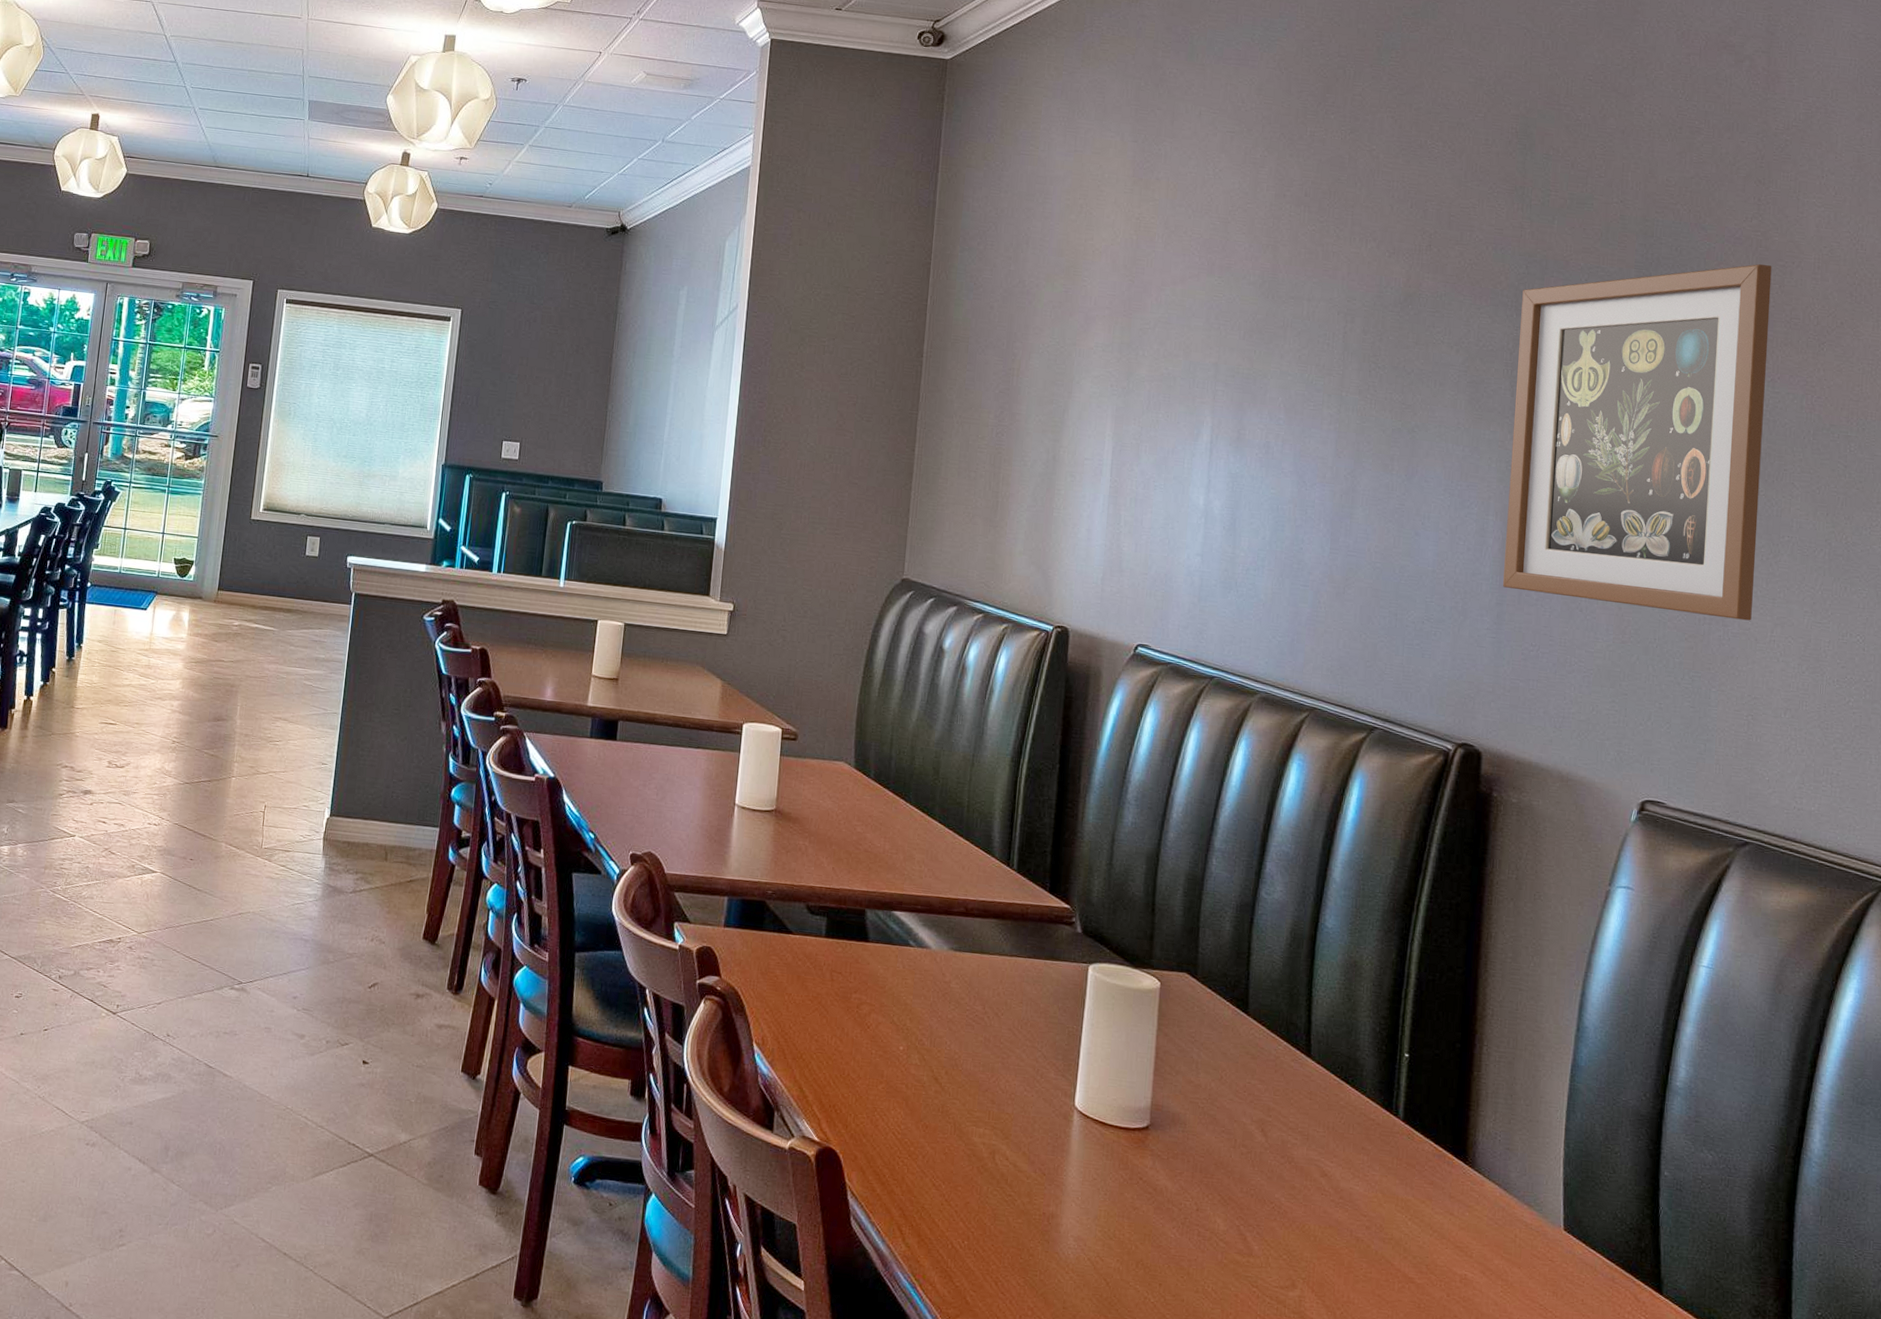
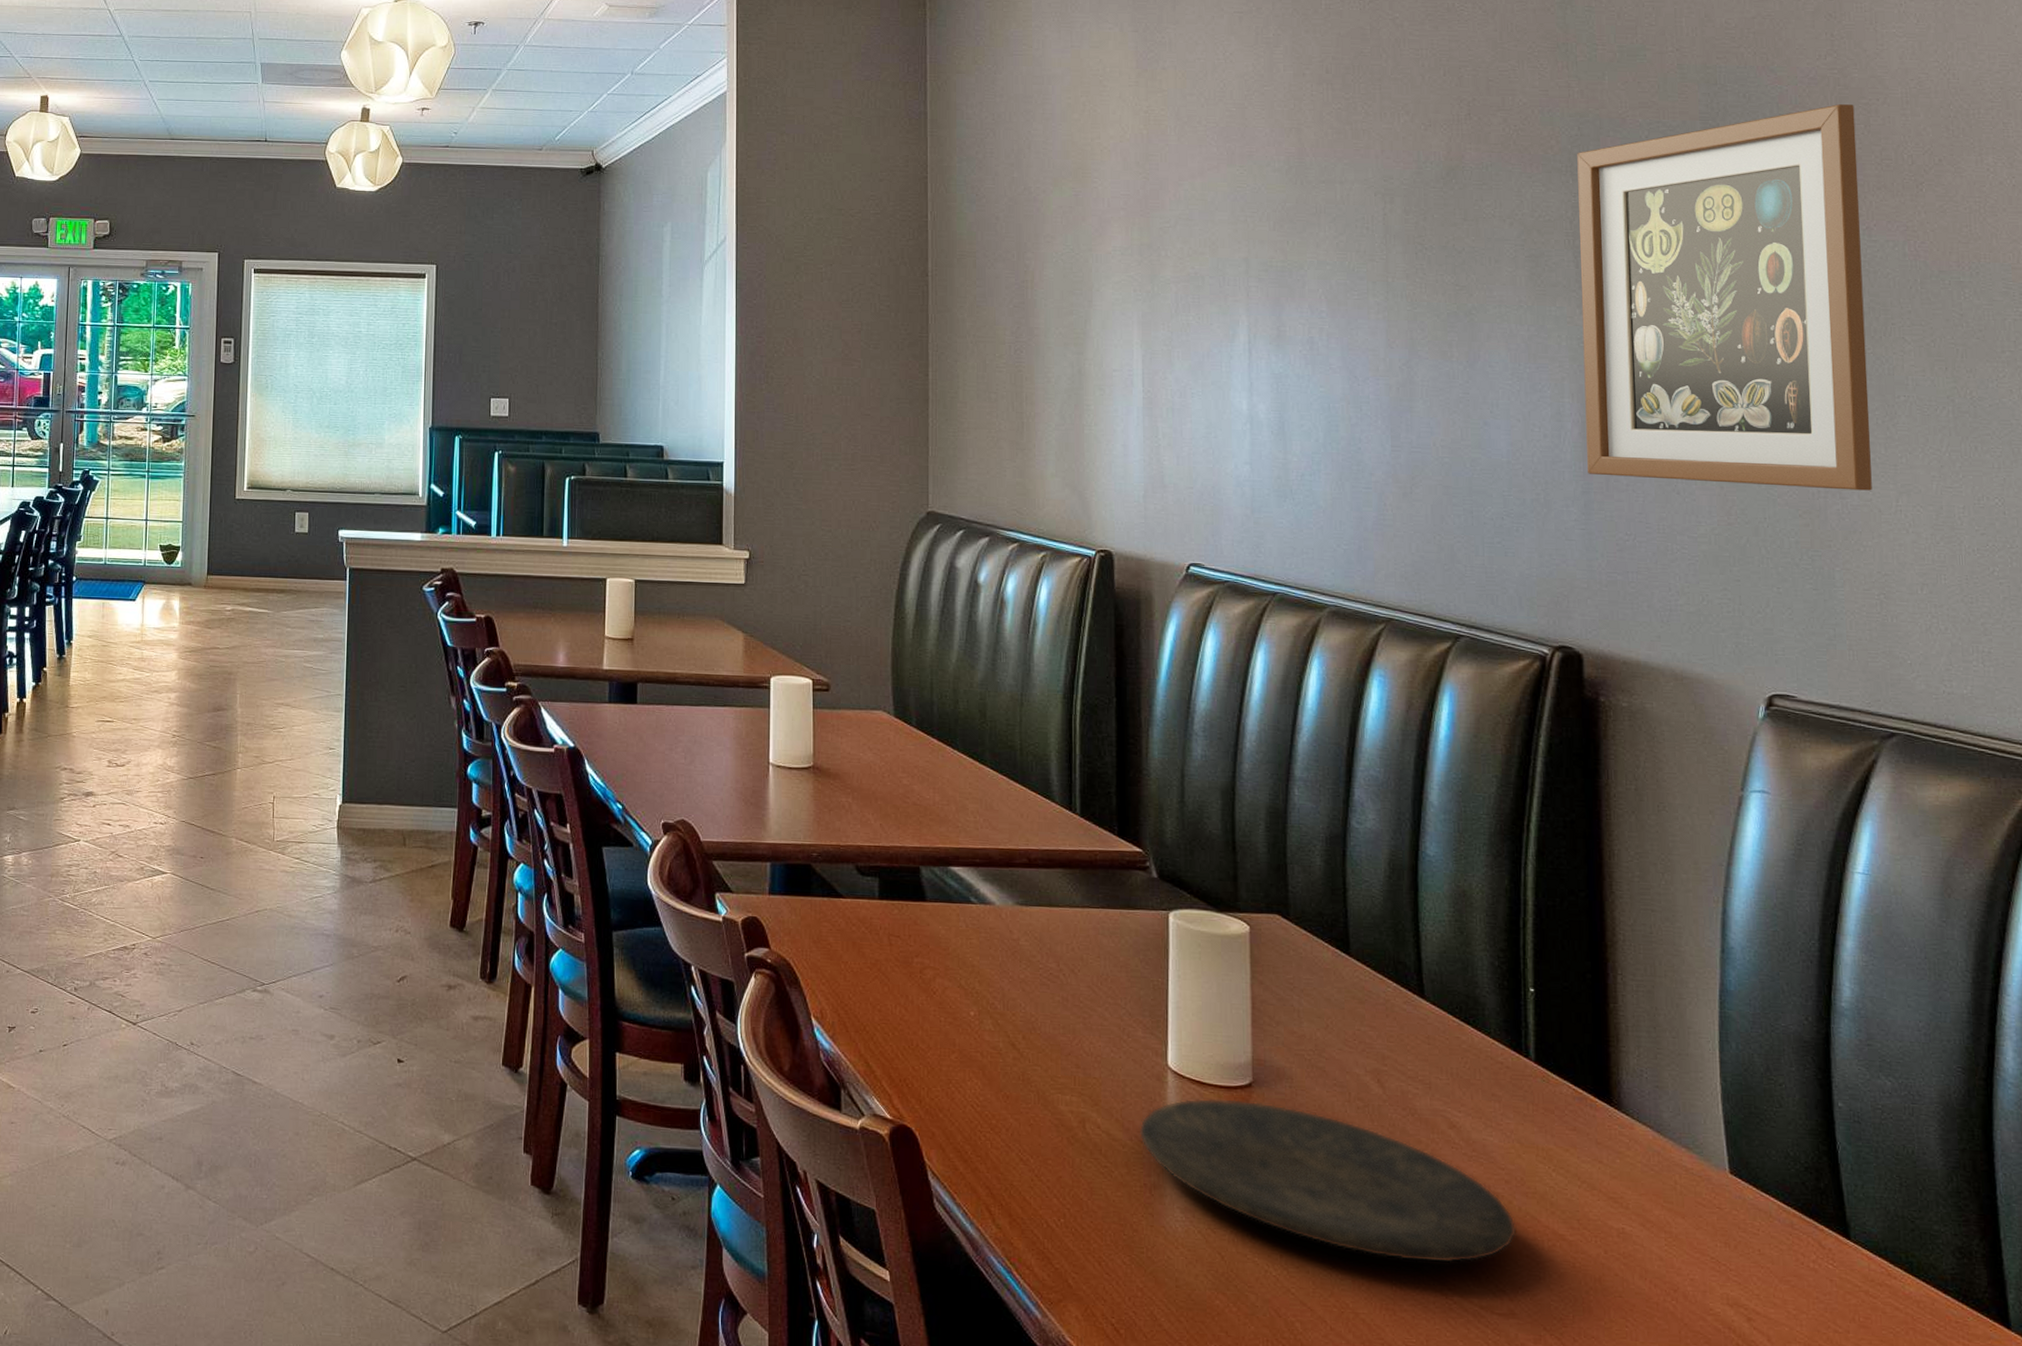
plate: none [1043,1137,1372,1299] -> present [1139,1098,1517,1264]

